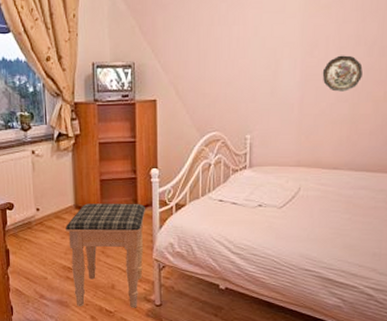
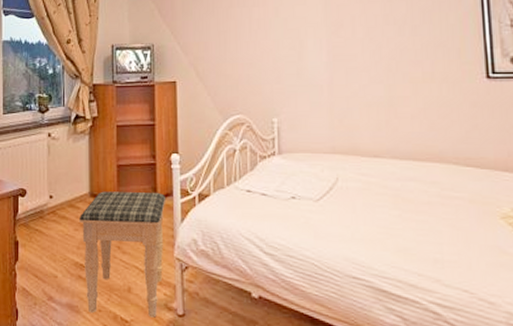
decorative plate: present [322,55,363,92] -> none [351,35,395,72]

